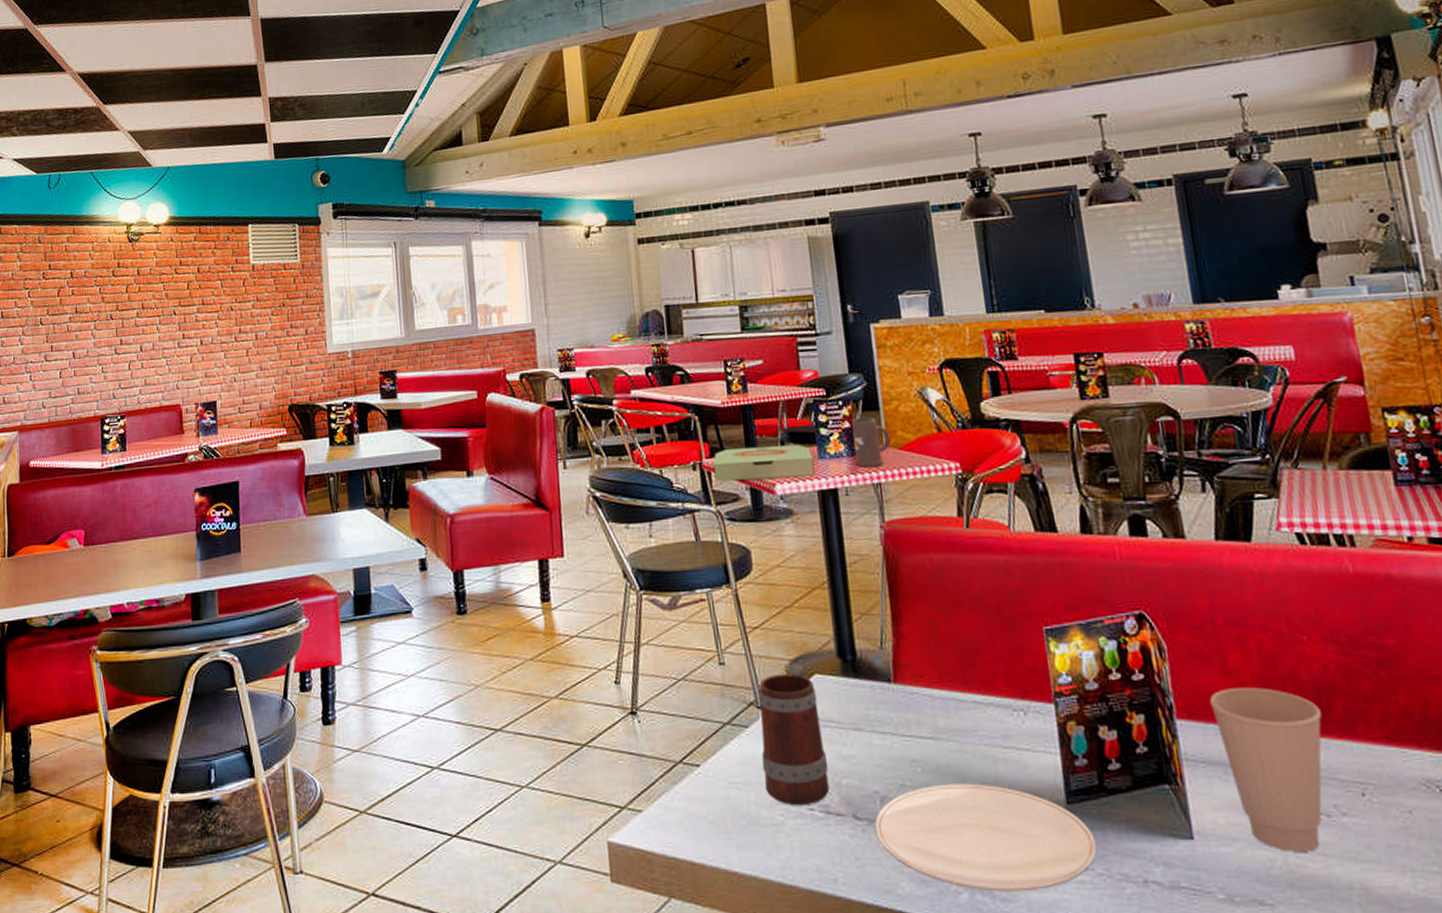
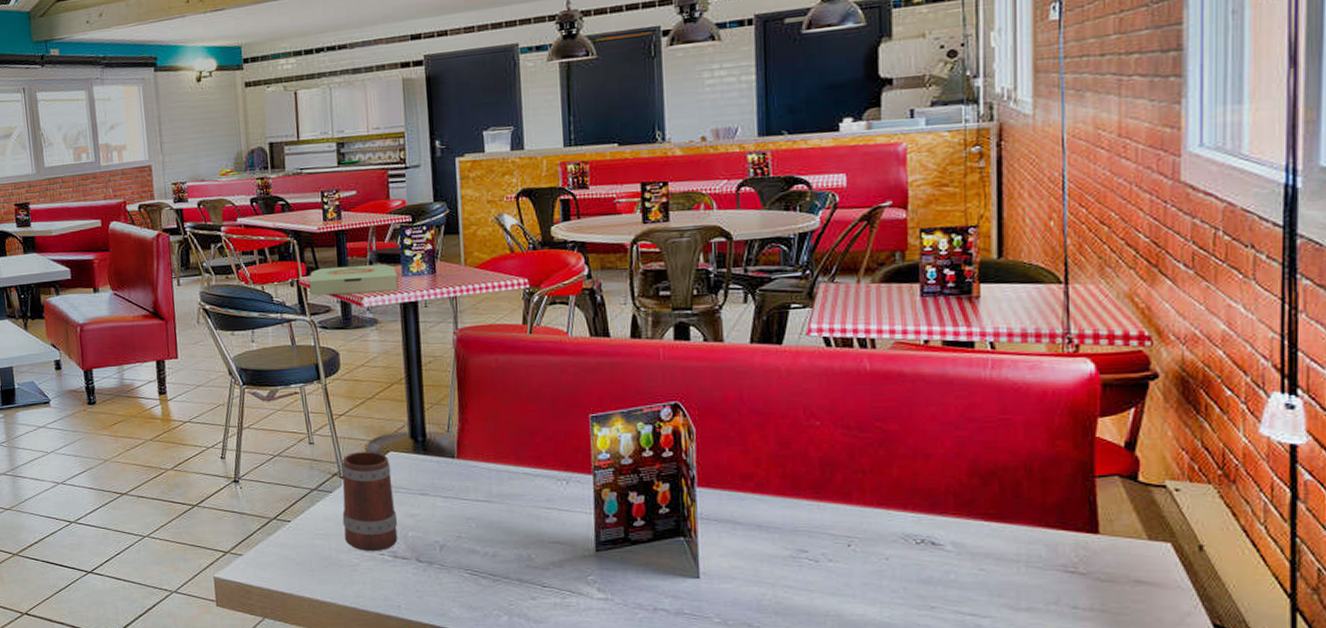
beer mug: present [852,417,891,468] -> none [433,240,467,283]
plate: present [874,783,1097,892] -> none [433,536,617,616]
cup: present [1209,687,1322,852] -> none [727,463,824,588]

